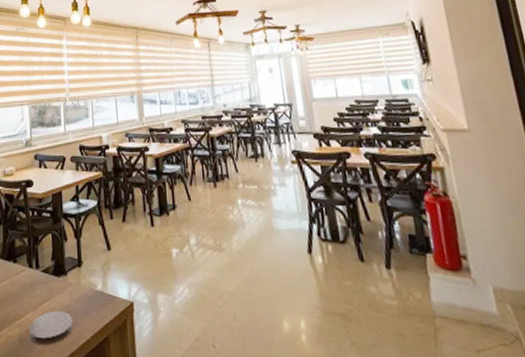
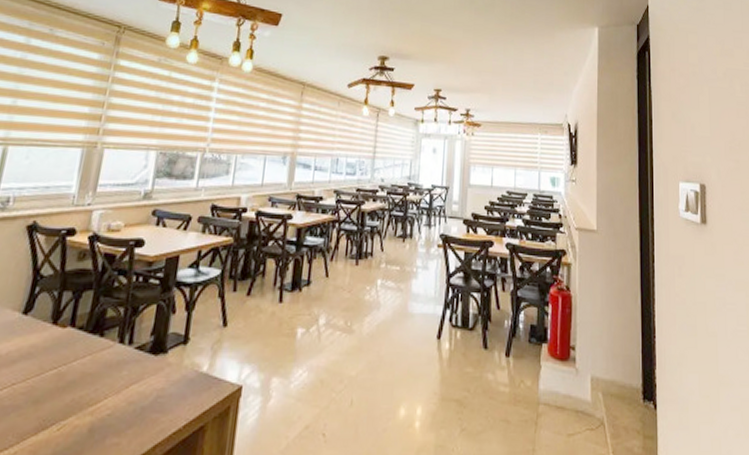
coaster: present [29,310,74,346] -> none [103,394,166,437]

